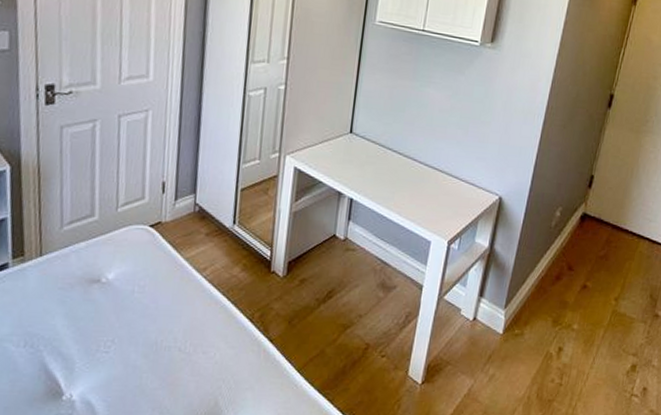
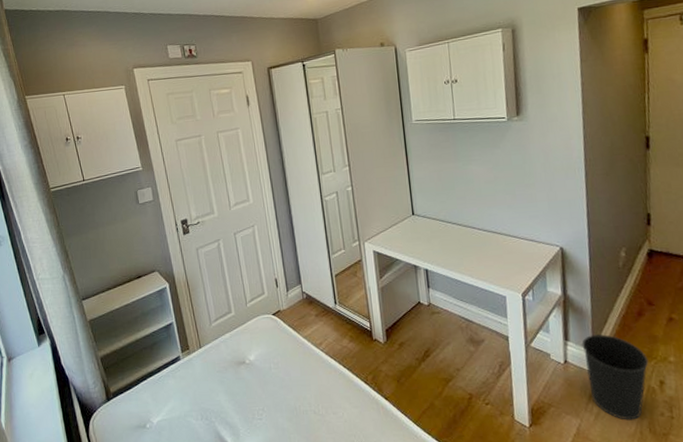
wastebasket: none [491,294,554,385] -> present [581,334,649,420]

